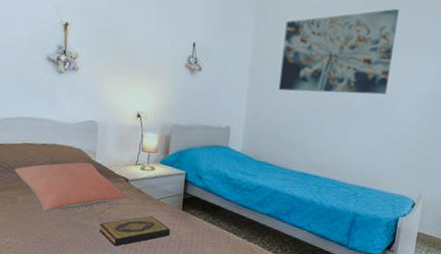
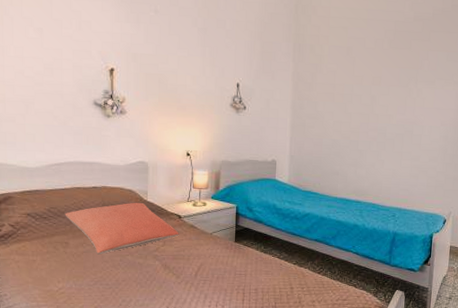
hardback book: present [99,216,171,246] -> none [155,250,225,282]
wall art: present [278,8,399,95] -> none [318,47,420,125]

